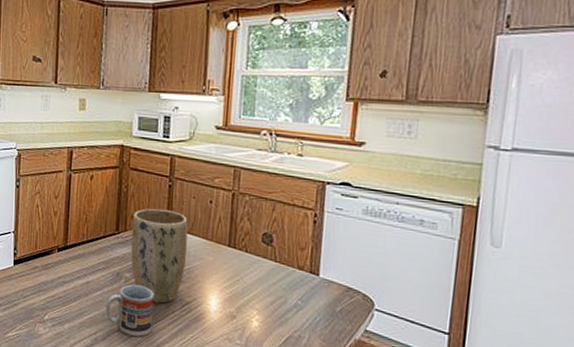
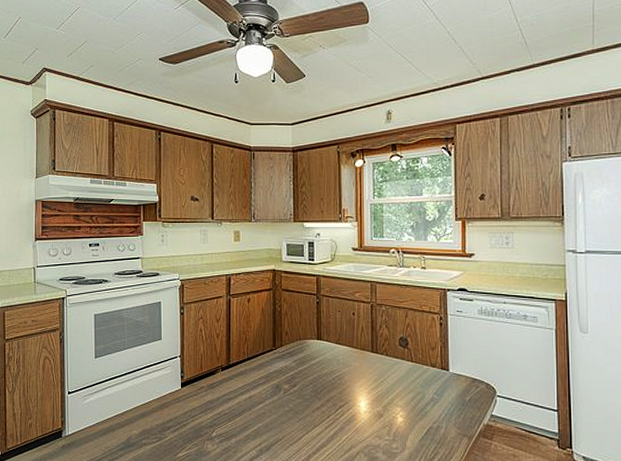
cup: present [105,284,154,337] -> none [268,395,311,443]
plant pot: present [130,208,188,304] -> none [287,323,337,410]

